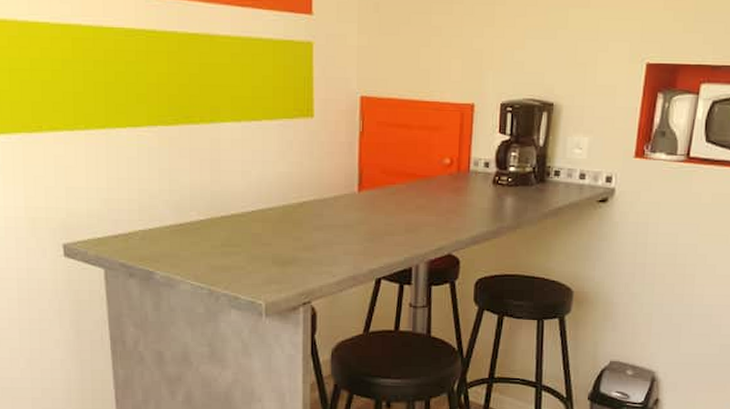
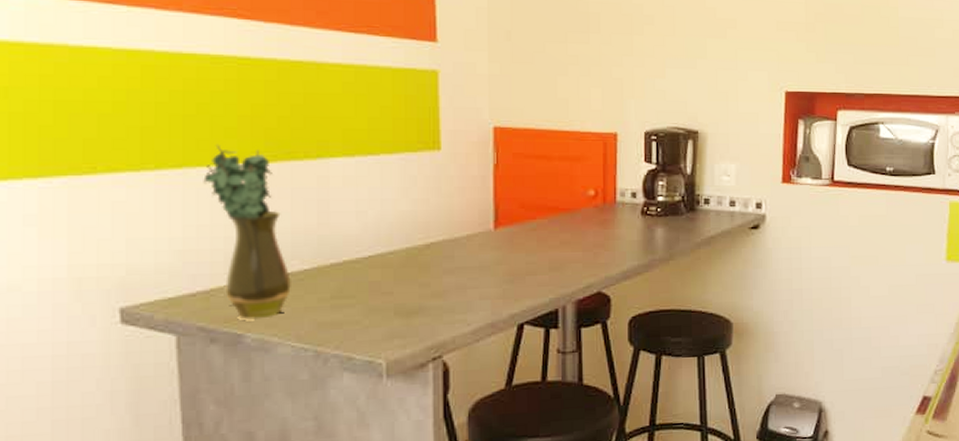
vase: none [121,108,190,260] -> present [203,144,291,320]

